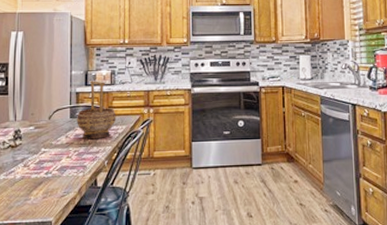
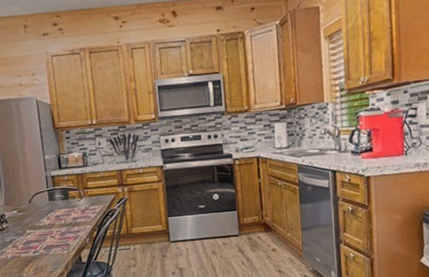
decorative bowl: present [77,81,116,140] -> none [55,163,93,220]

